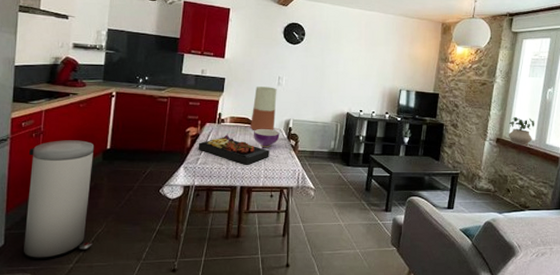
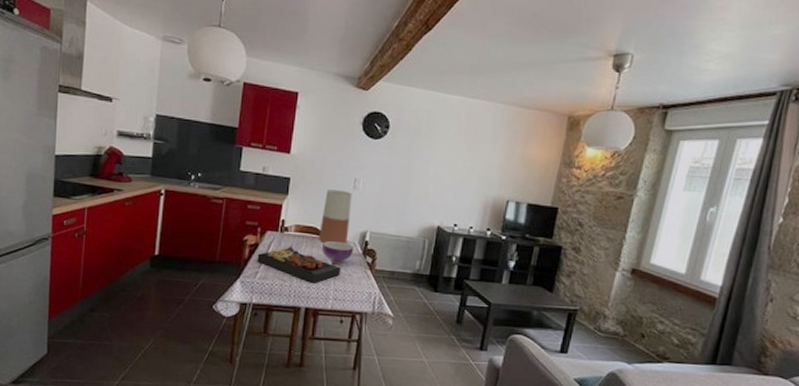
pedal bin: present [23,140,95,260] -> none [66,242,141,375]
potted plant: present [508,116,535,146] -> none [648,241,687,280]

